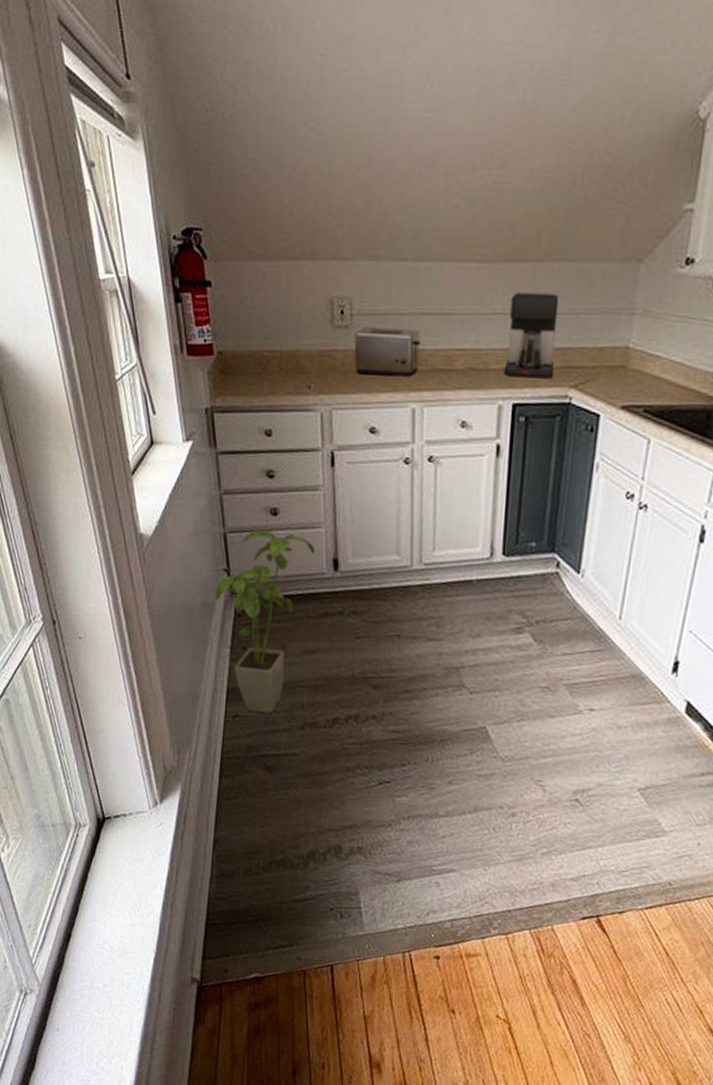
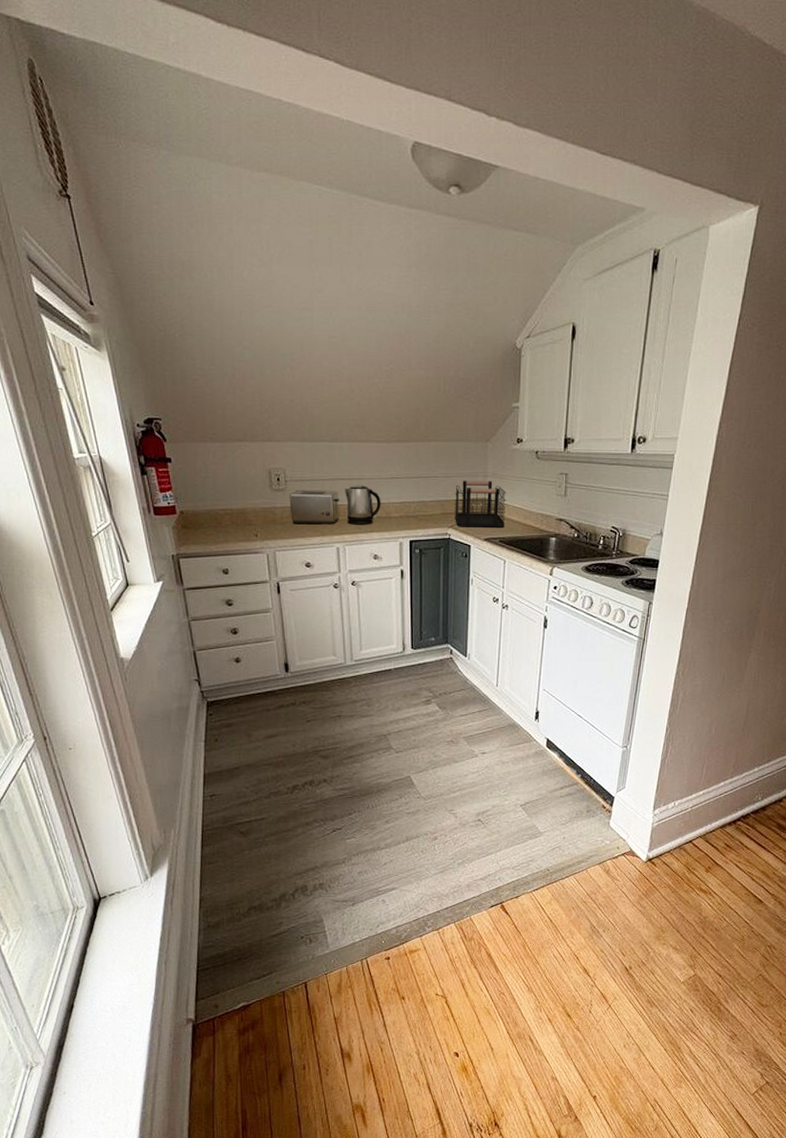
house plant: present [214,529,316,714] -> none [188,646,270,790]
kettle: none [428,323,477,379] -> present [345,485,381,525]
coffee maker: present [503,292,559,379] -> none [401,463,436,522]
dish rack: none [580,320,661,391] -> present [455,480,507,528]

